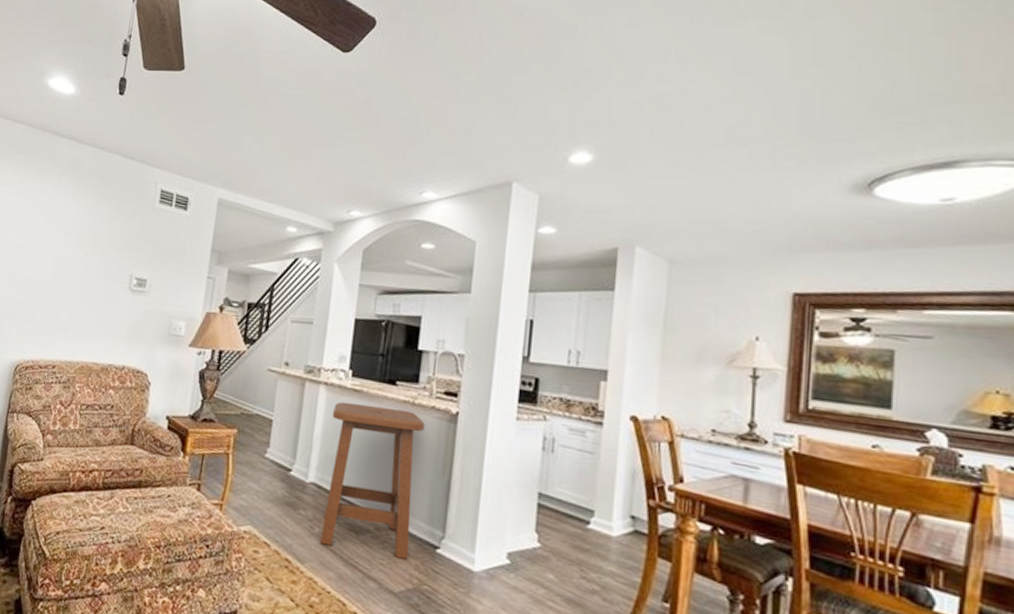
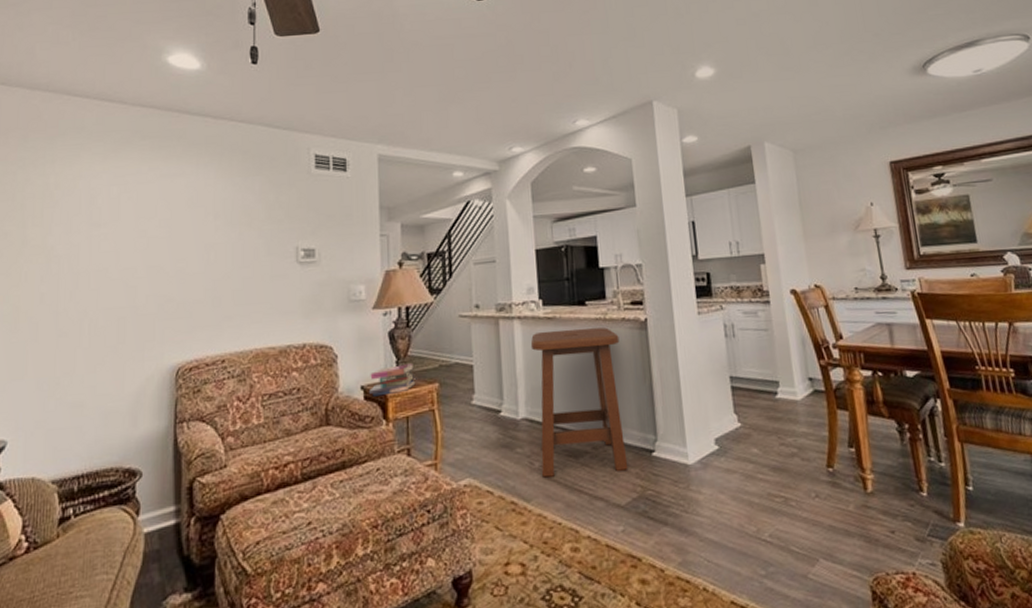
books: none [173,403,217,430] -> present [369,364,416,397]

